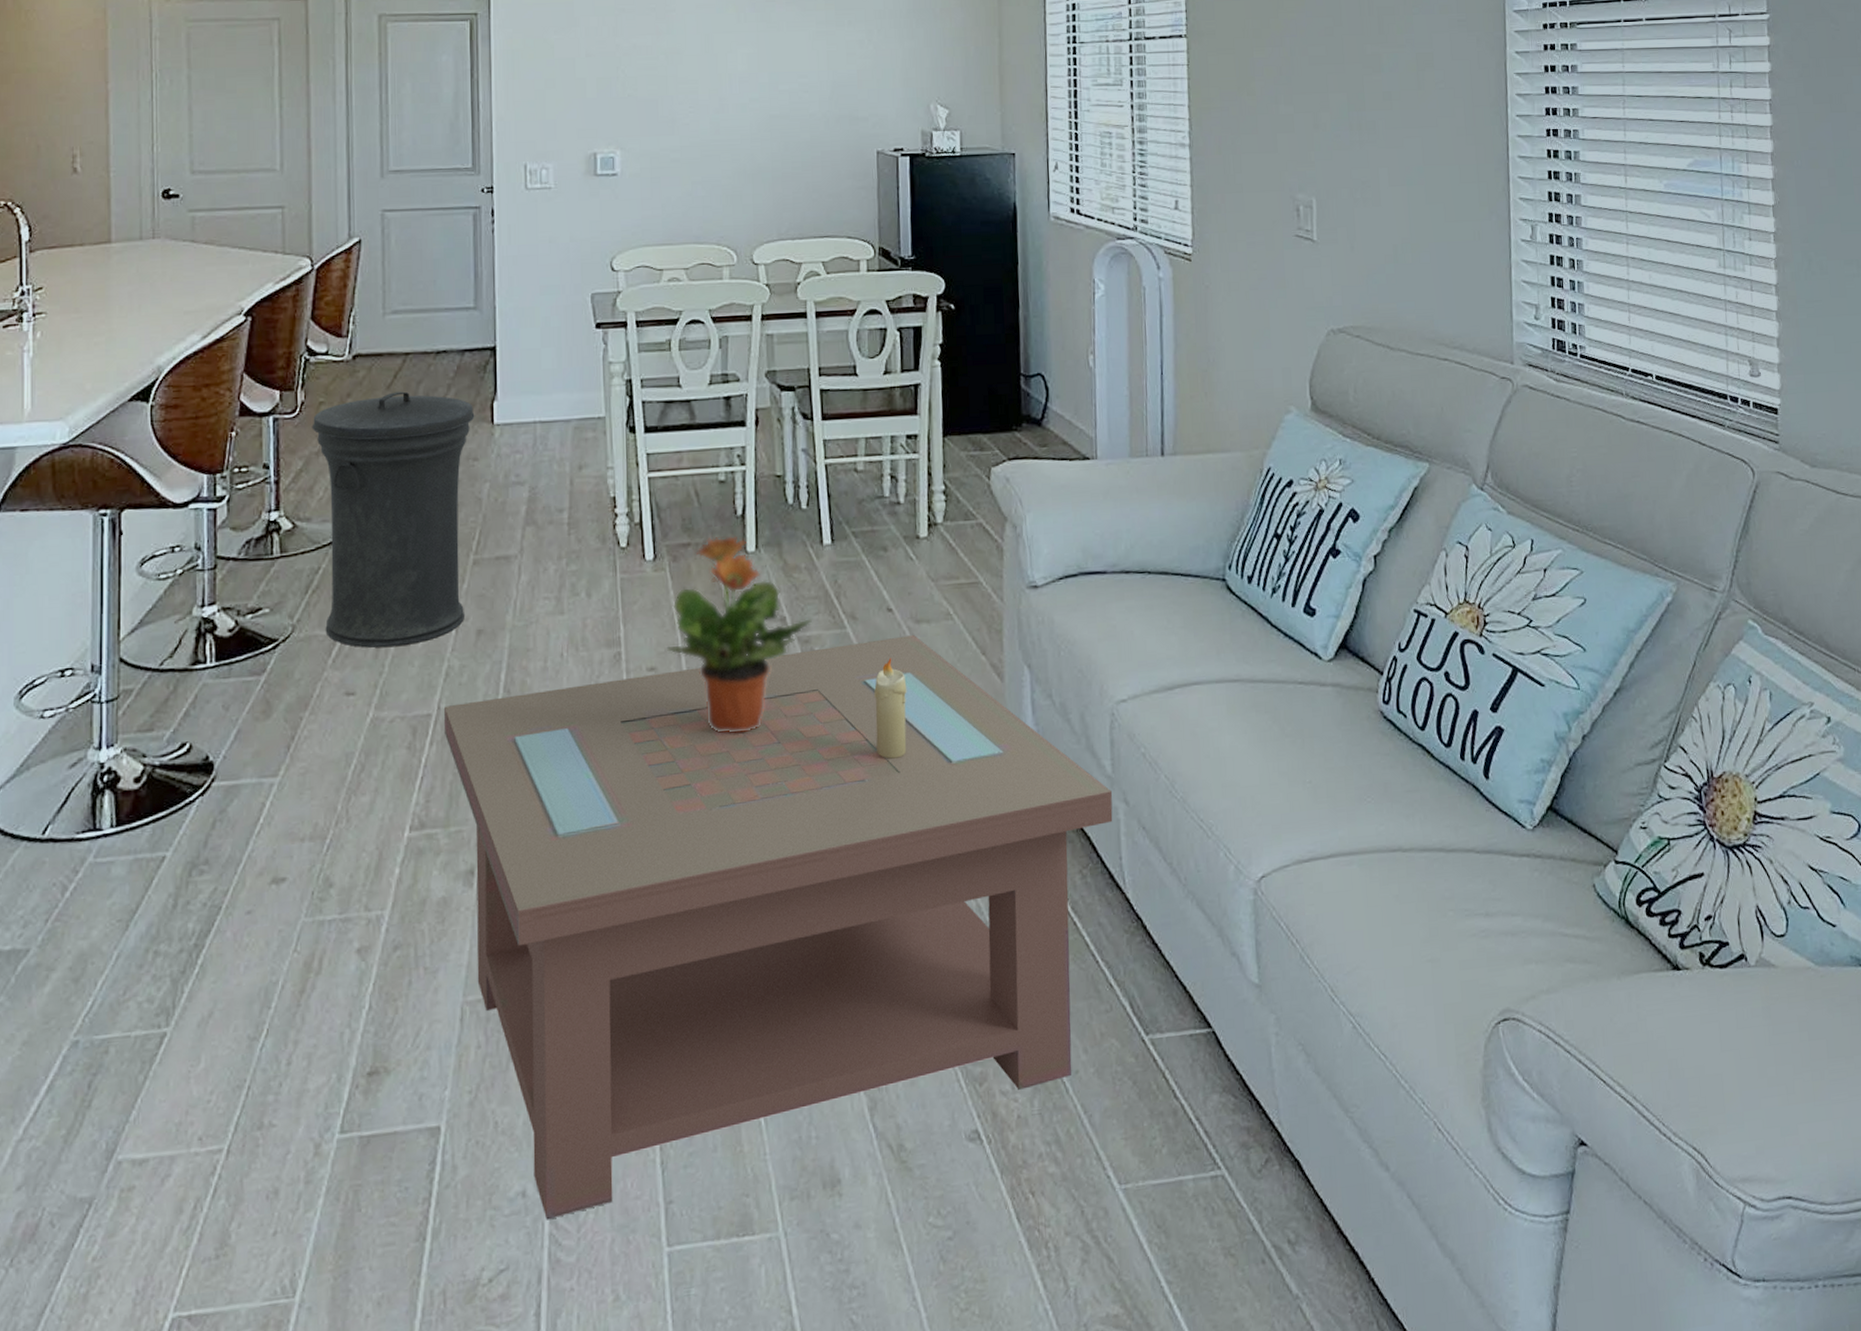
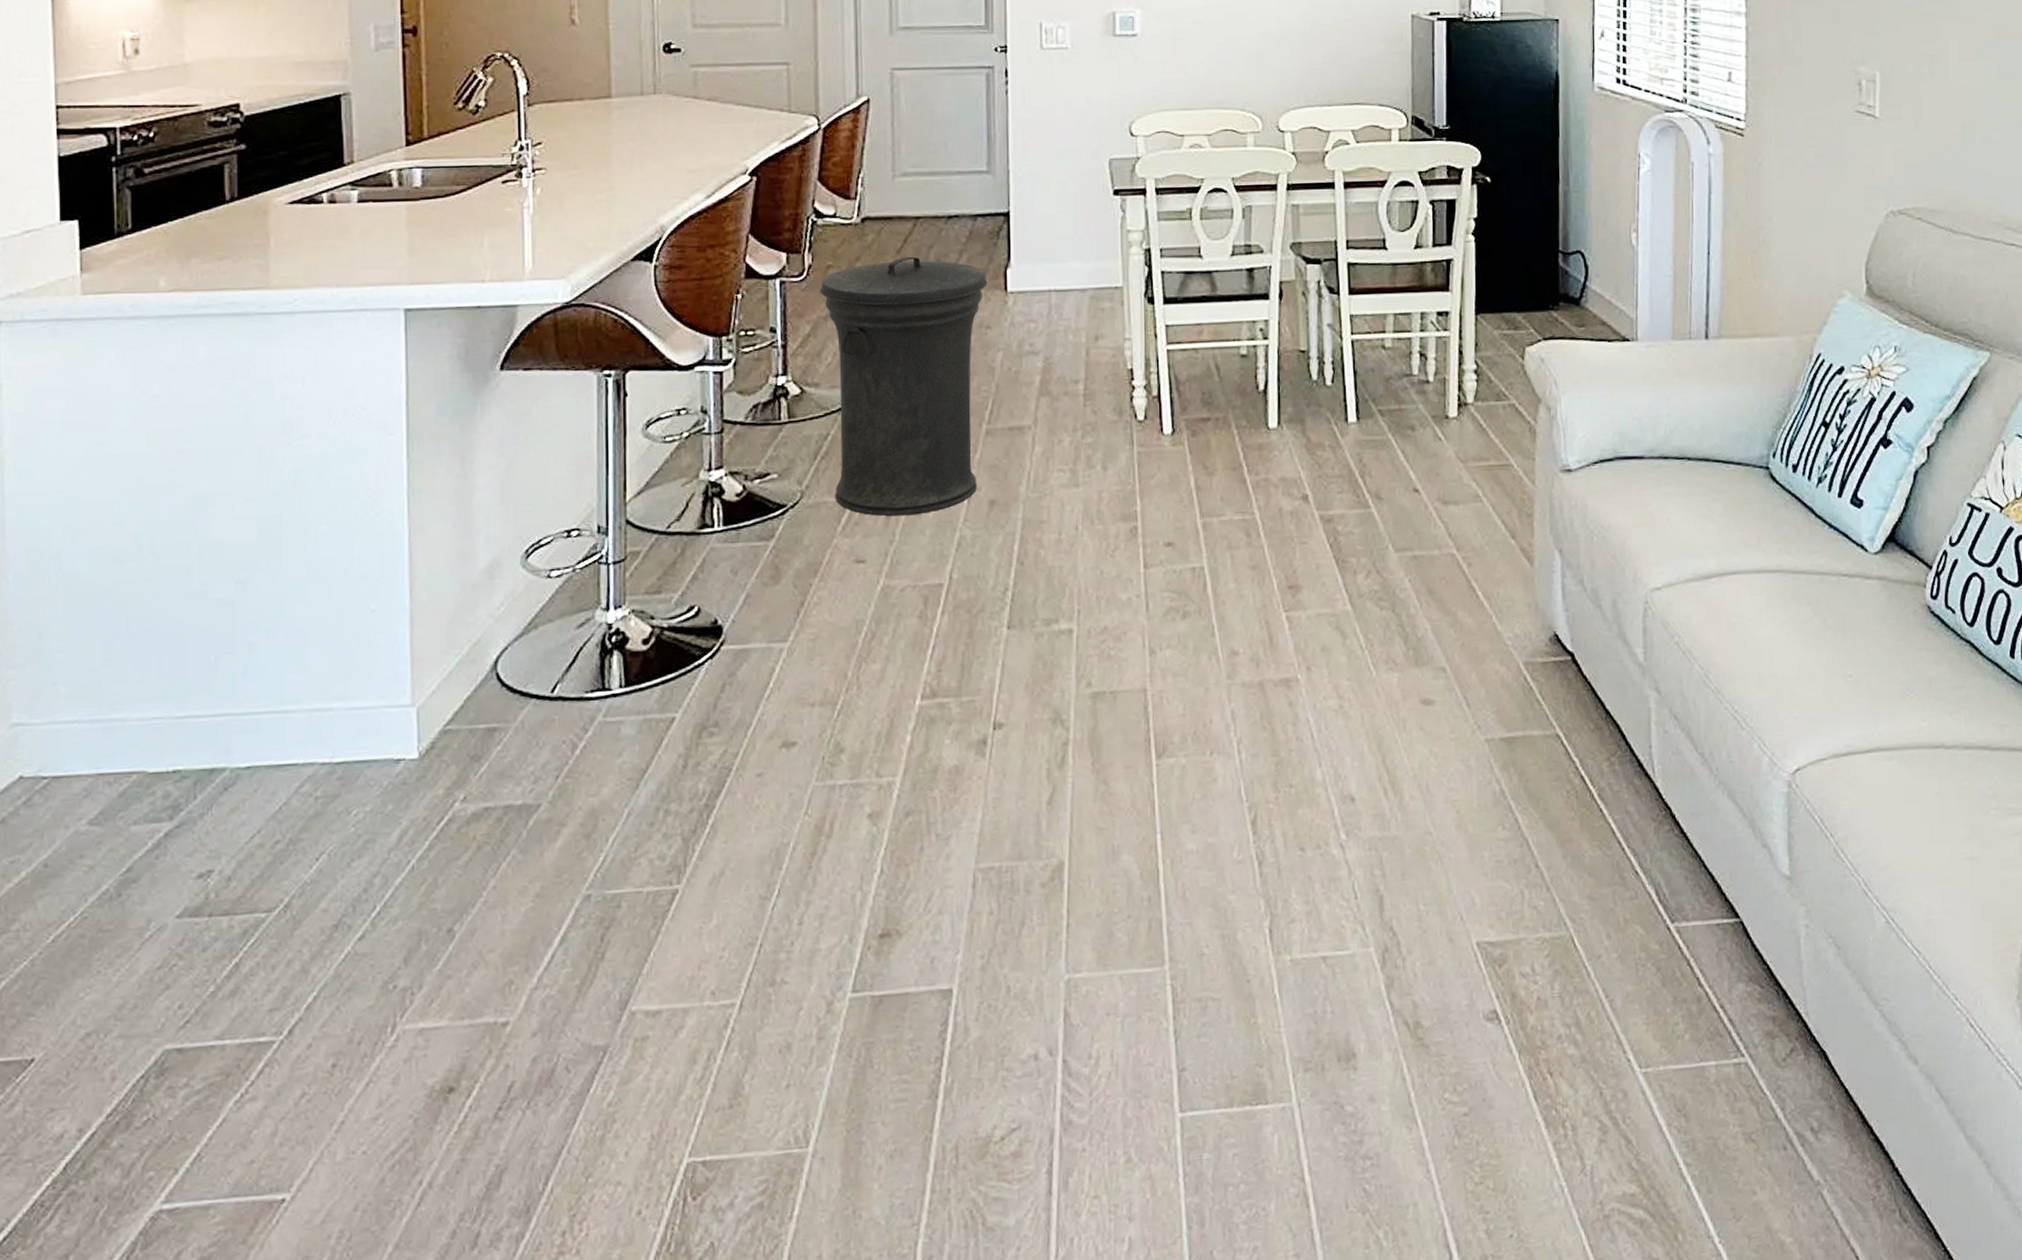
coffee table: present [444,635,1113,1220] -> none [956,517,1644,1083]
potted plant: present [666,536,812,733] -> none [1184,411,1335,610]
candle: present [874,658,907,759] -> none [1399,539,1433,641]

